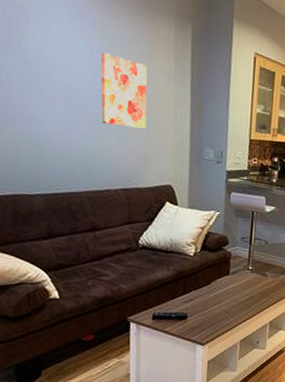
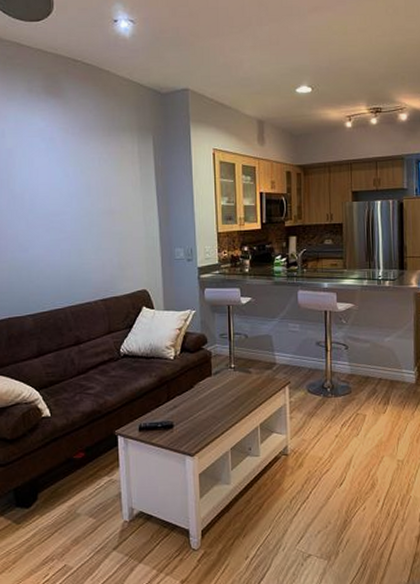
wall art: present [100,52,148,129] -> none [75,176,119,240]

